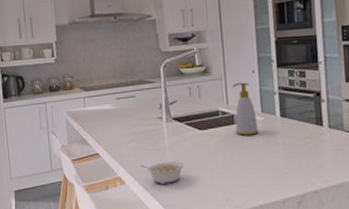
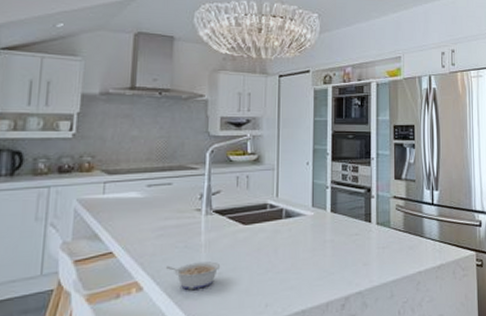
soap bottle: present [232,82,258,136] -> none [283,174,307,232]

